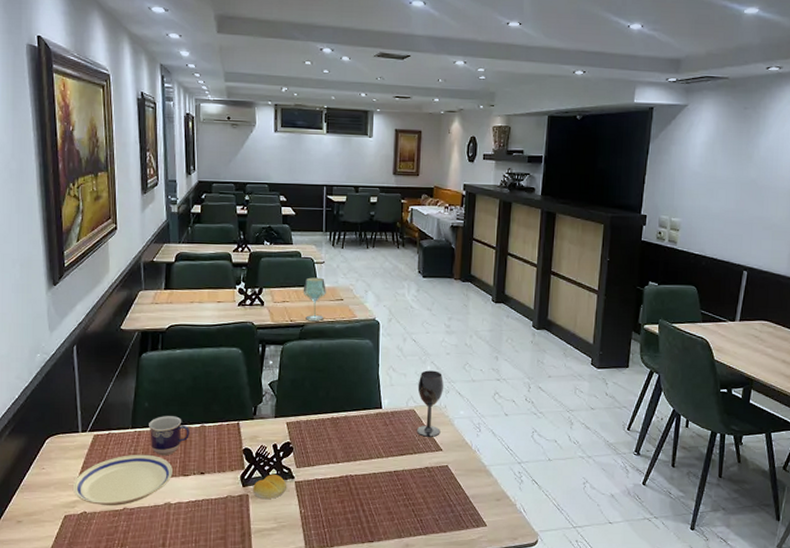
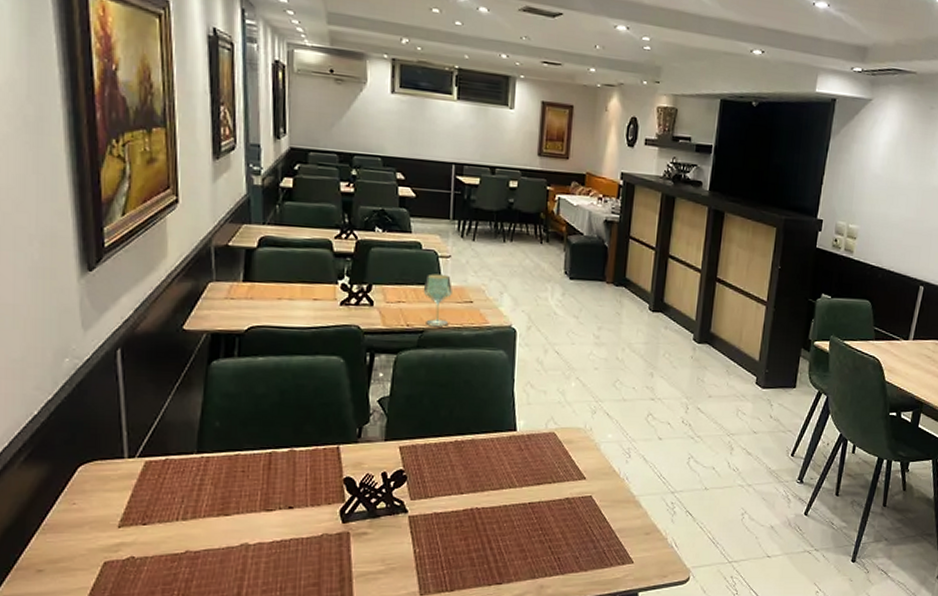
plate: present [72,454,173,506] -> none [115,485,252,549]
cup: present [149,416,189,456] -> none [220,438,274,487]
bread roll: present [253,475,287,500] -> none [355,508,399,538]
wine glass: present [416,370,444,437] -> none [556,387,591,464]

